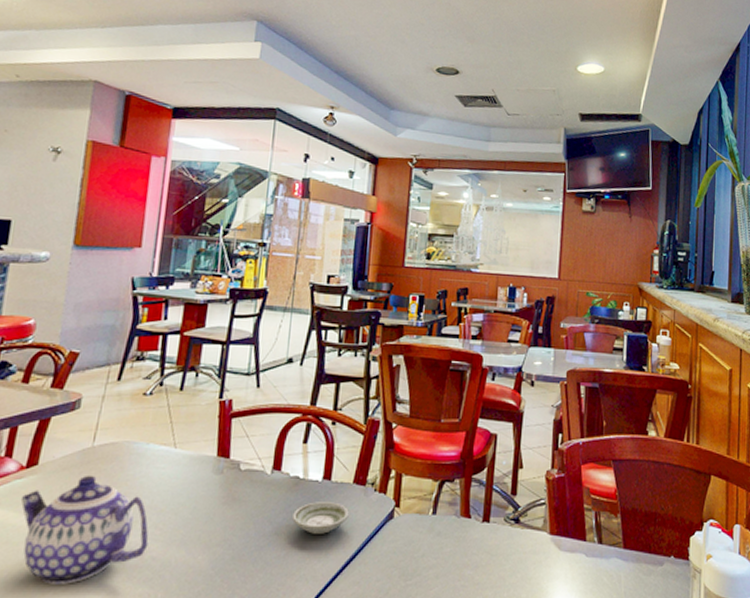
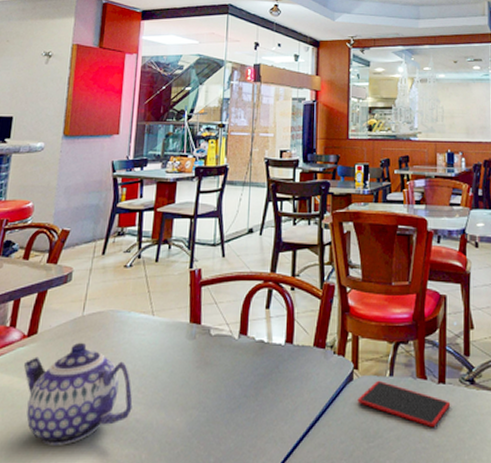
saucer: present [292,502,349,534] -> none [260,365,311,396]
smartphone: none [397,518,494,566] -> present [357,380,451,428]

